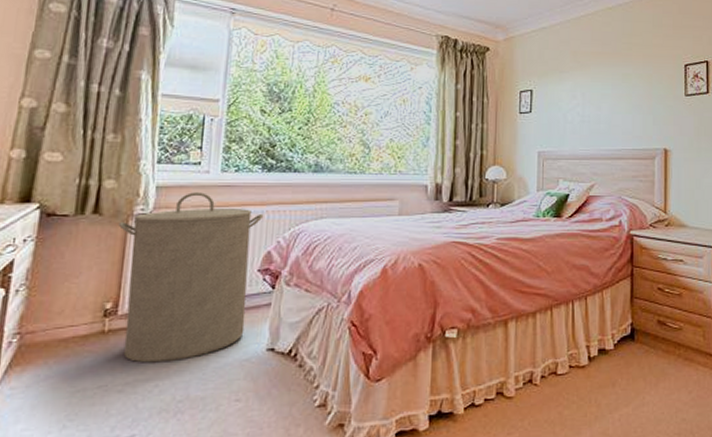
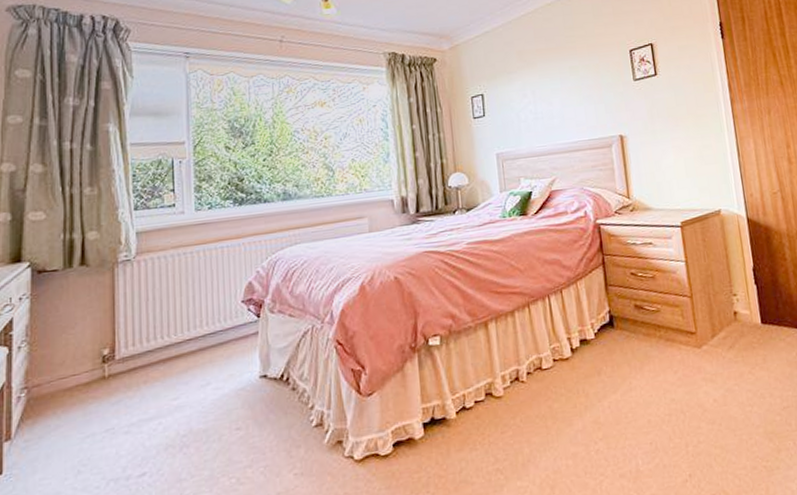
laundry hamper: present [118,192,264,363] -> none [105,233,241,403]

